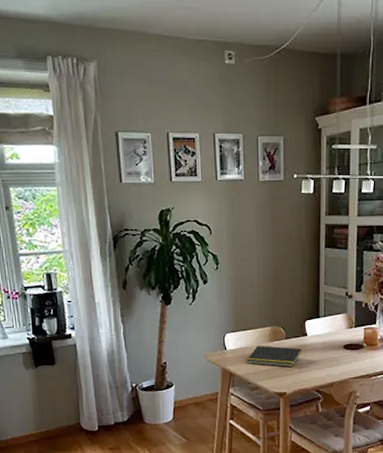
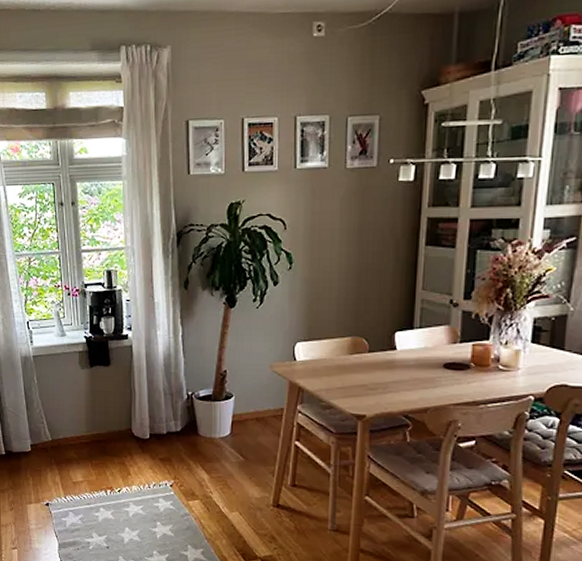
notepad: present [246,346,302,368] -> none [318,358,389,386]

